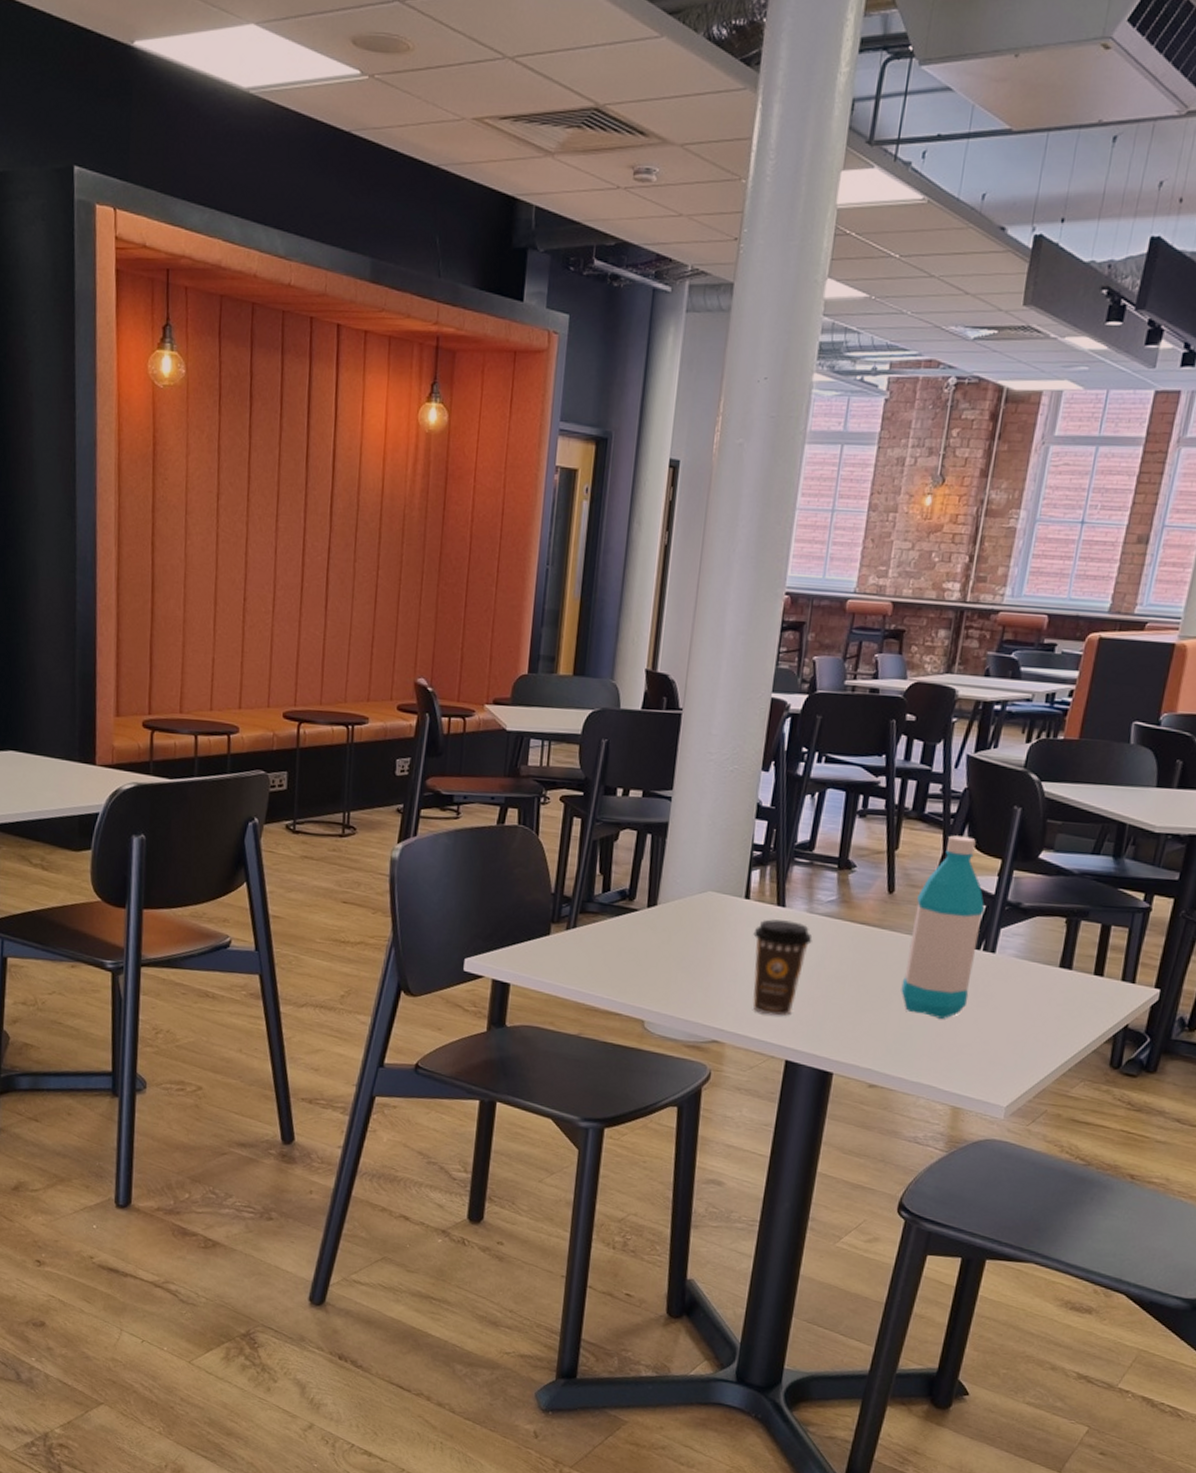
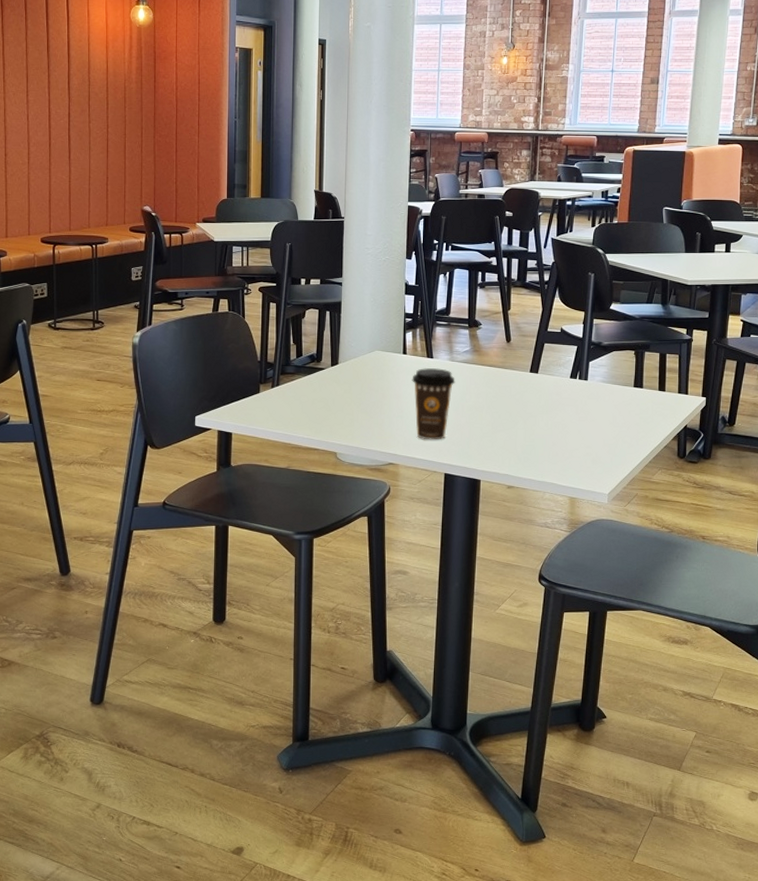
water bottle: present [901,835,985,1019] -> none [523,297,577,432]

